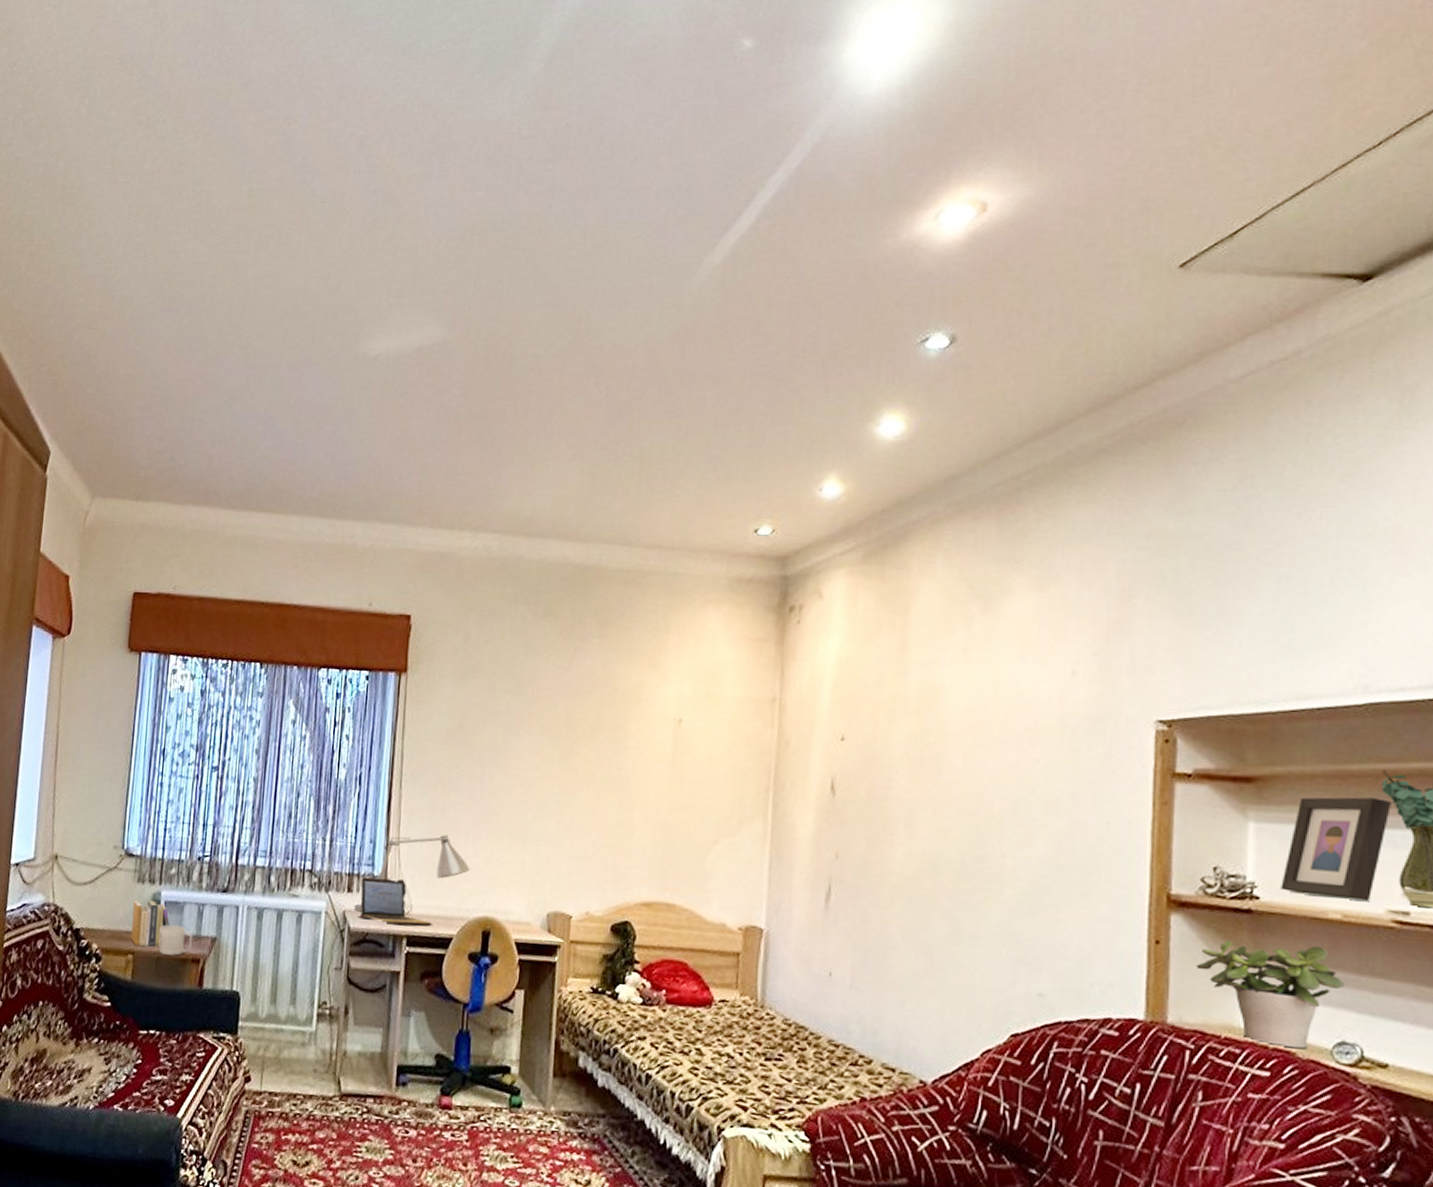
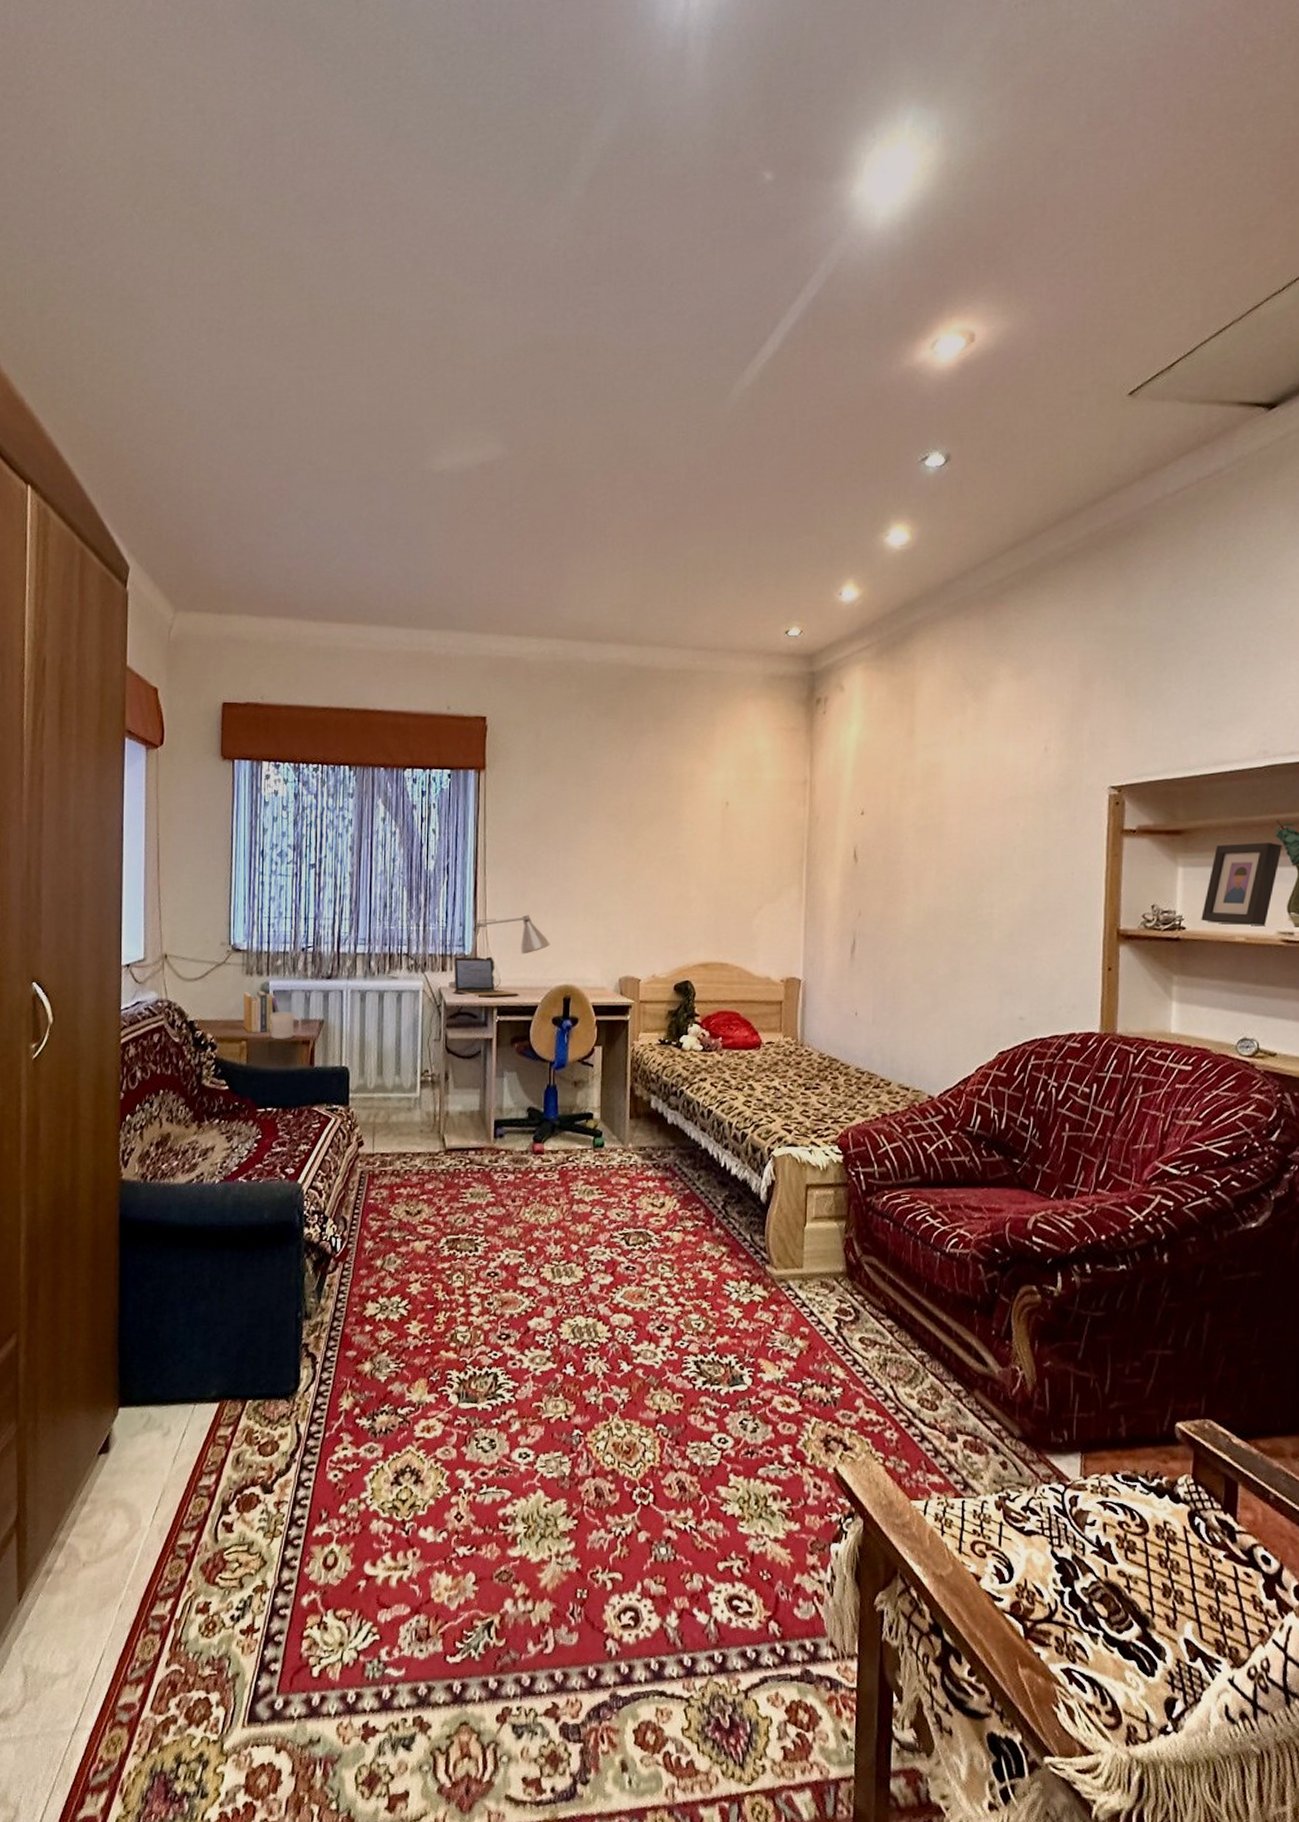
potted plant: present [1196,940,1344,1049] -> none [1139,964,1246,1047]

